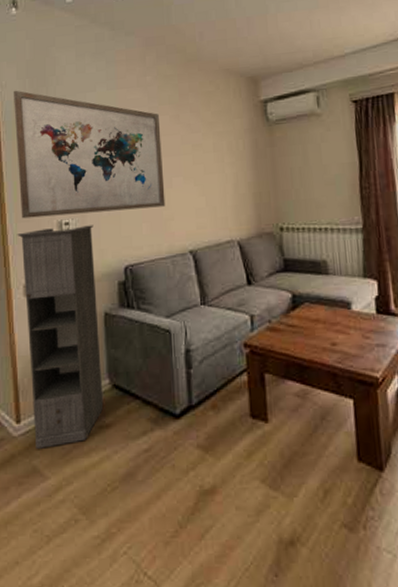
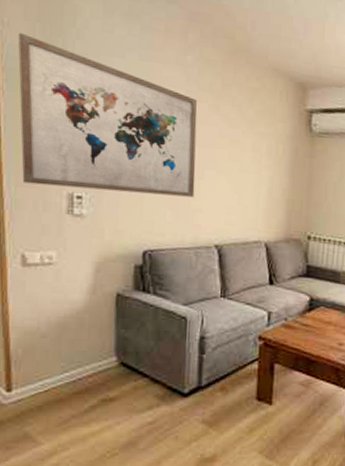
storage cabinet: present [17,225,104,449] -> none [16,198,111,417]

